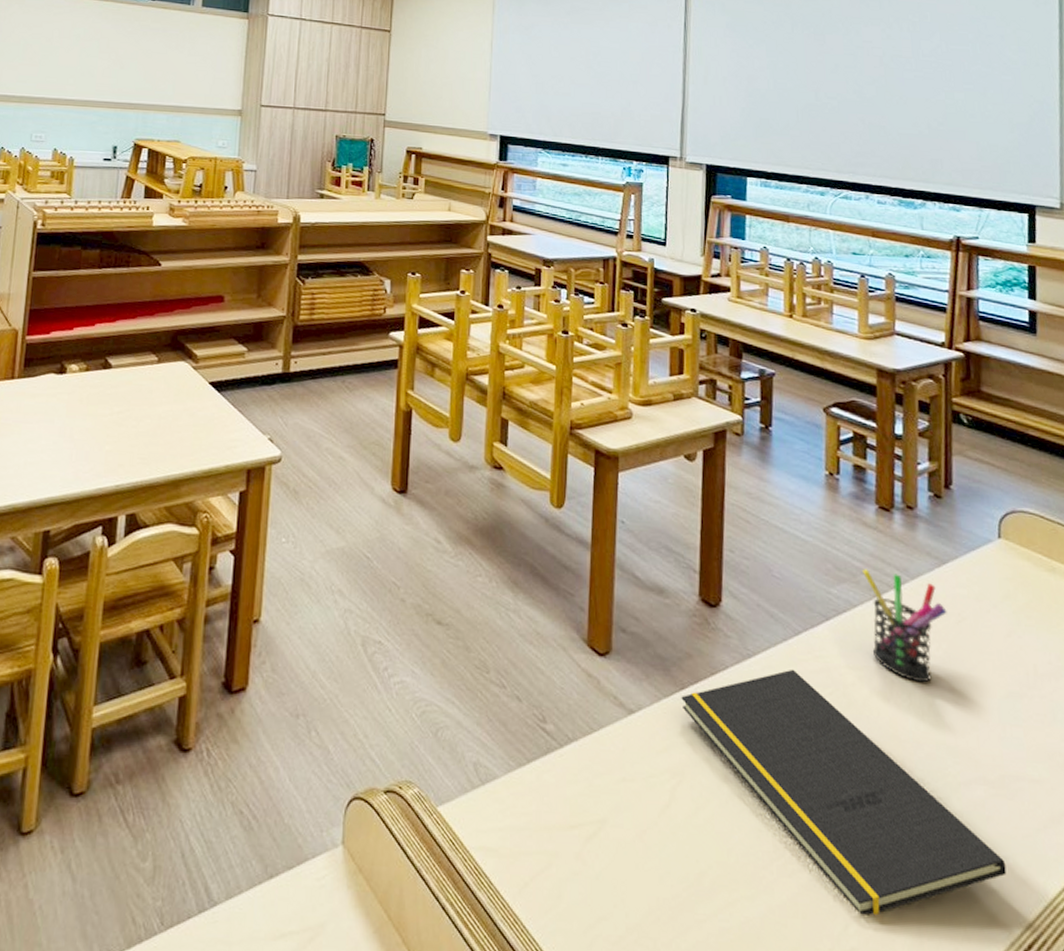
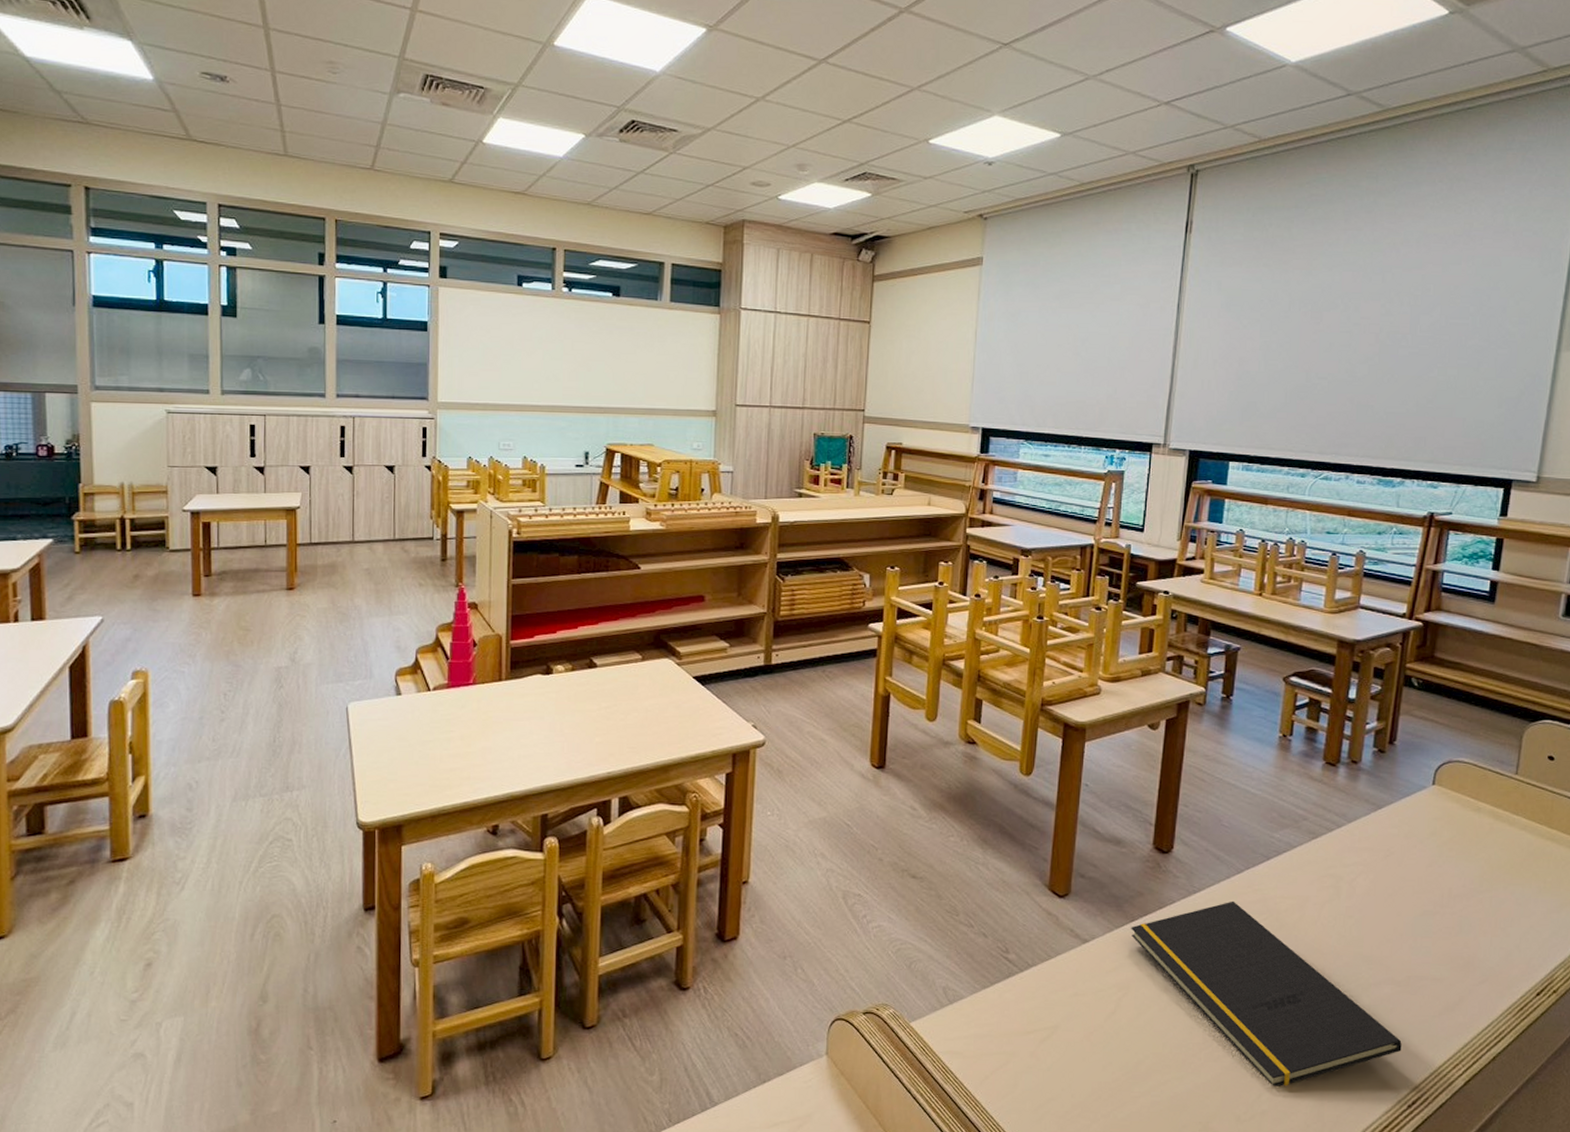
pen holder: present [861,569,947,683] -> none [1304,816,1377,907]

